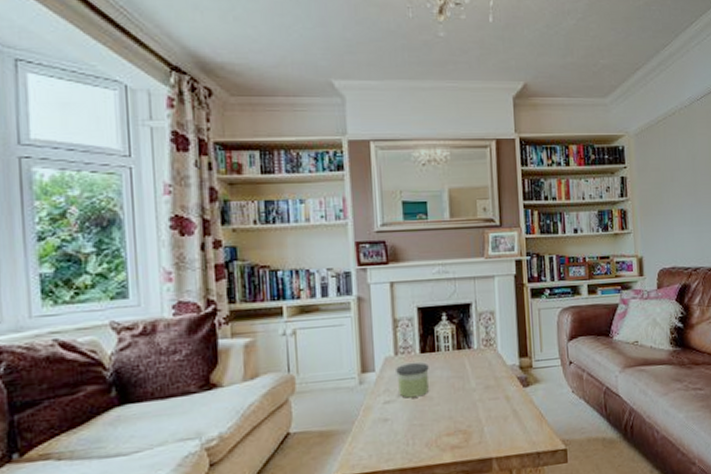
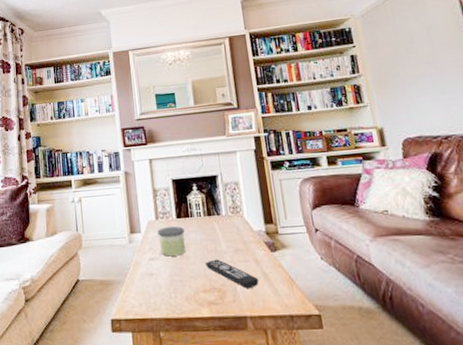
remote control: none [451,398,509,428] -> present [205,259,259,288]

